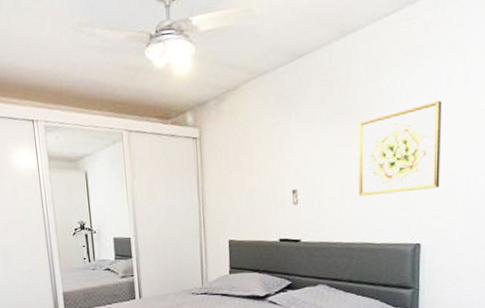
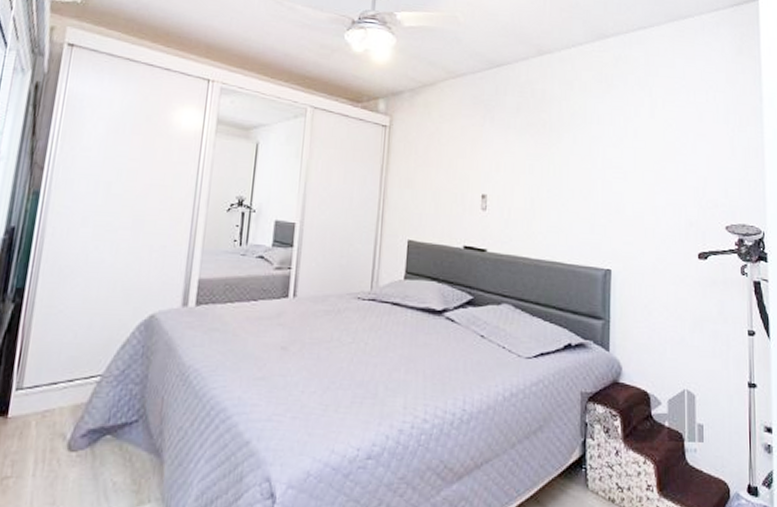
wall art: present [358,101,441,197] -> none [549,128,630,213]

